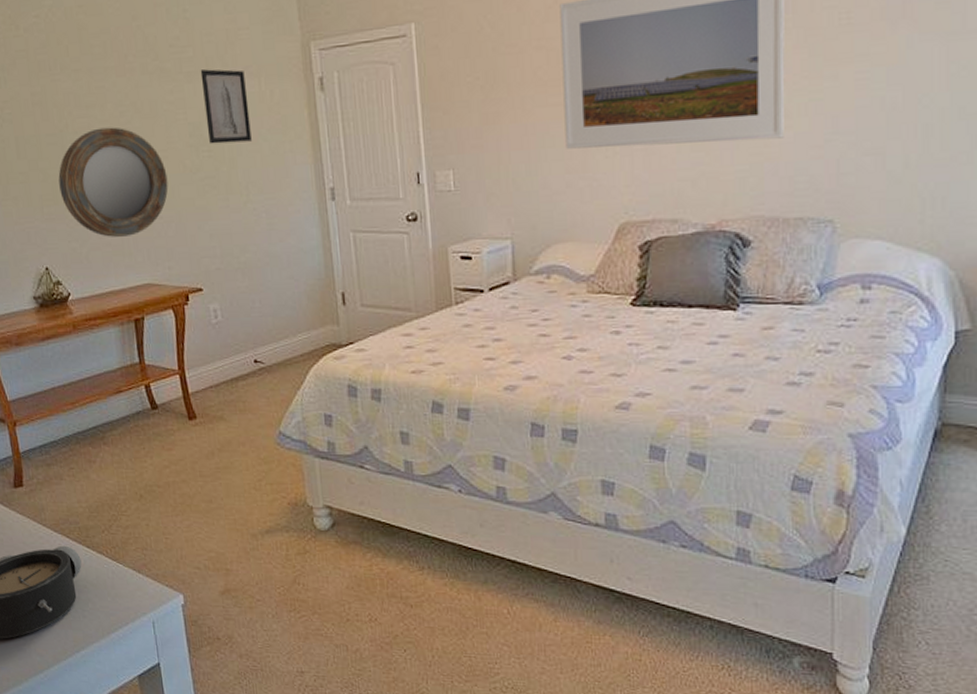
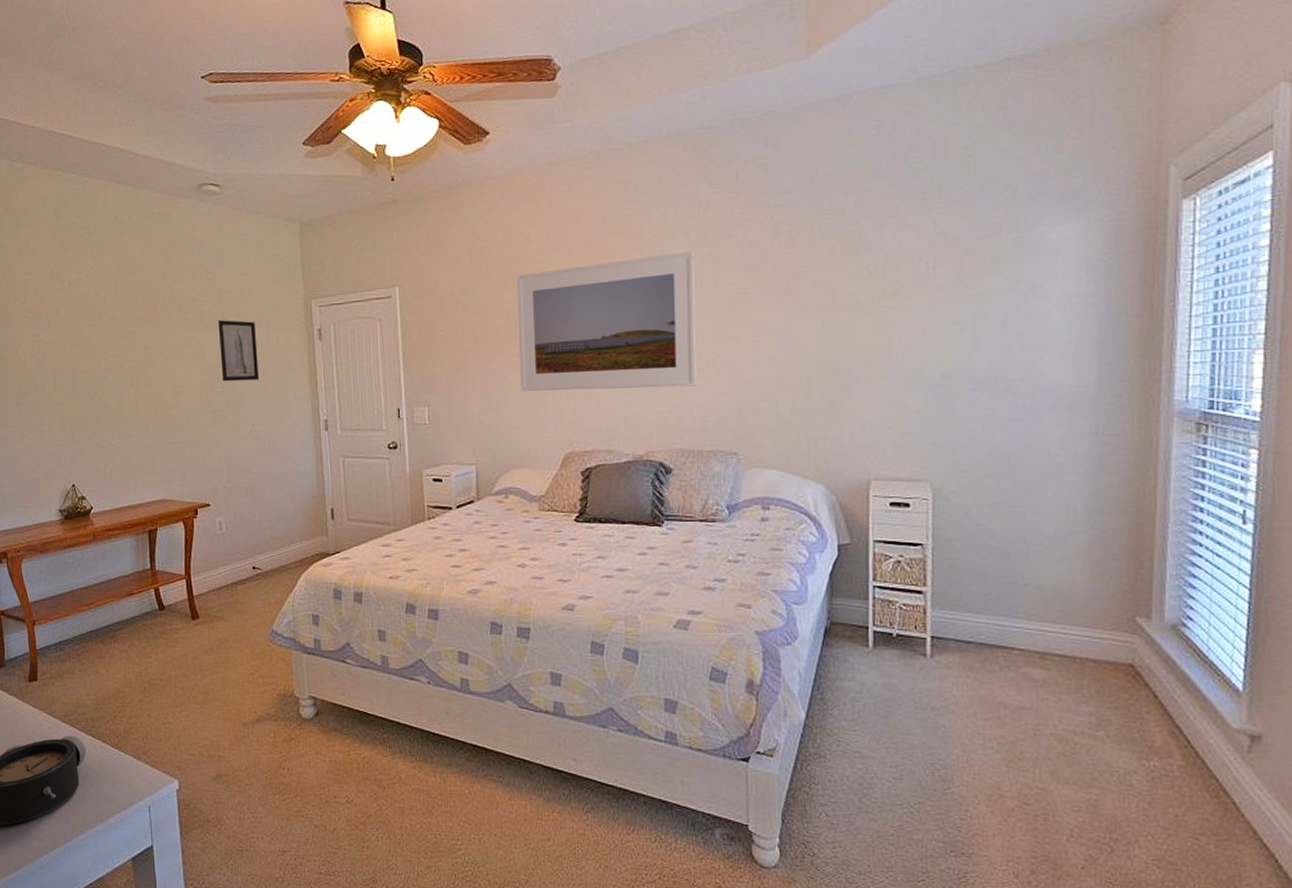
home mirror: present [58,127,169,237] -> none [89,365,185,459]

